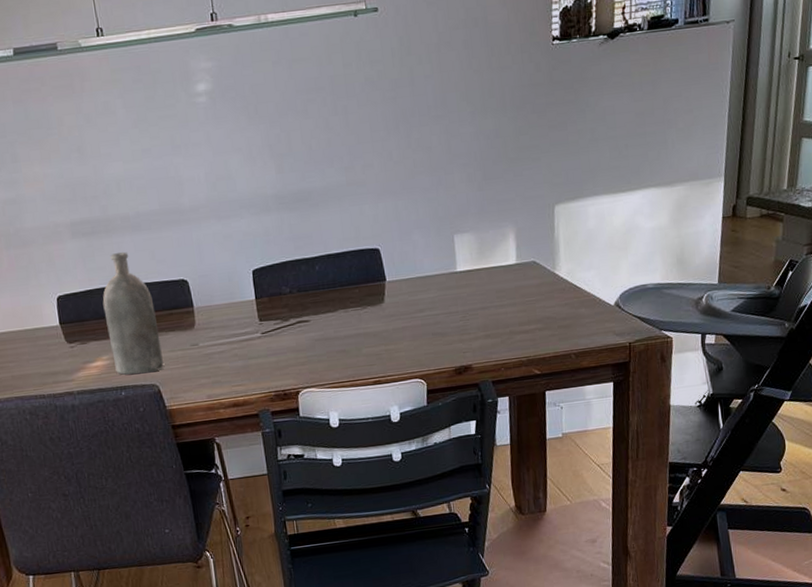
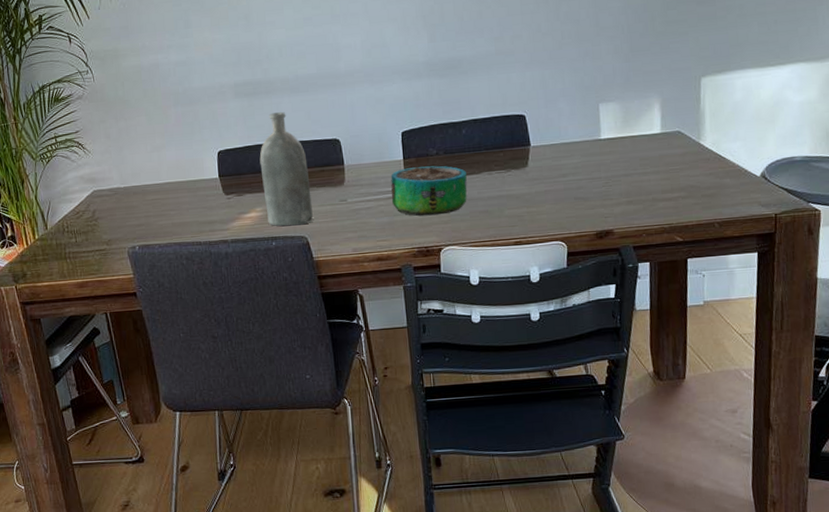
decorative bowl: none [243,304,323,358] -> present [390,166,467,216]

